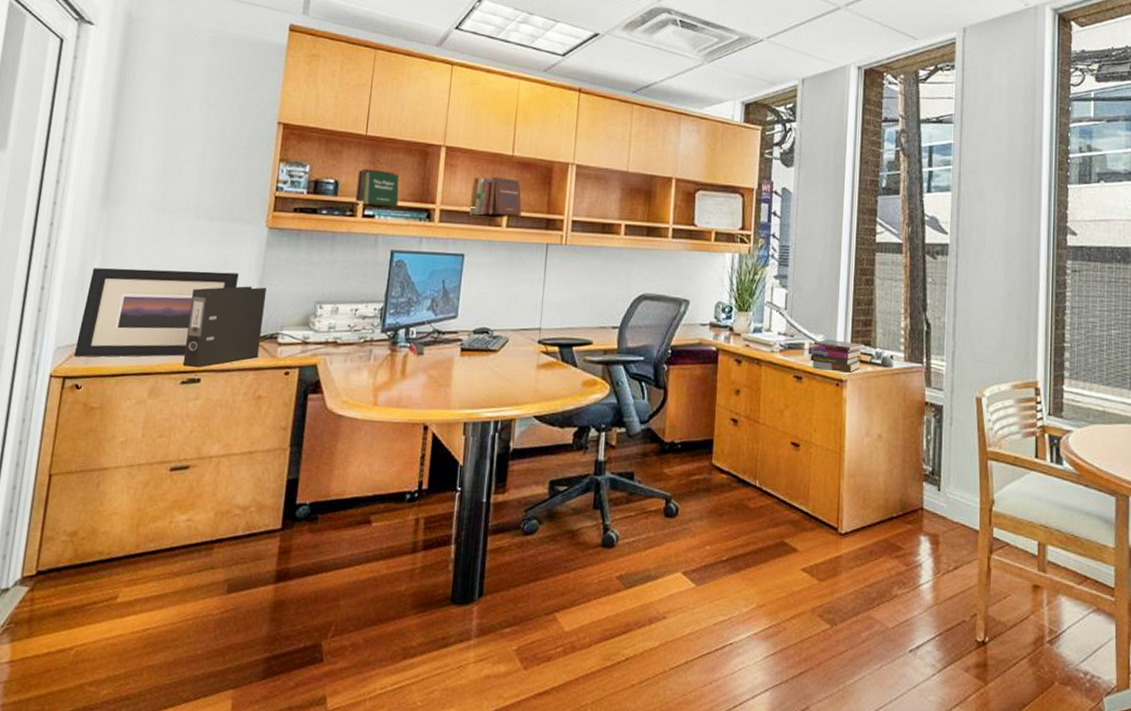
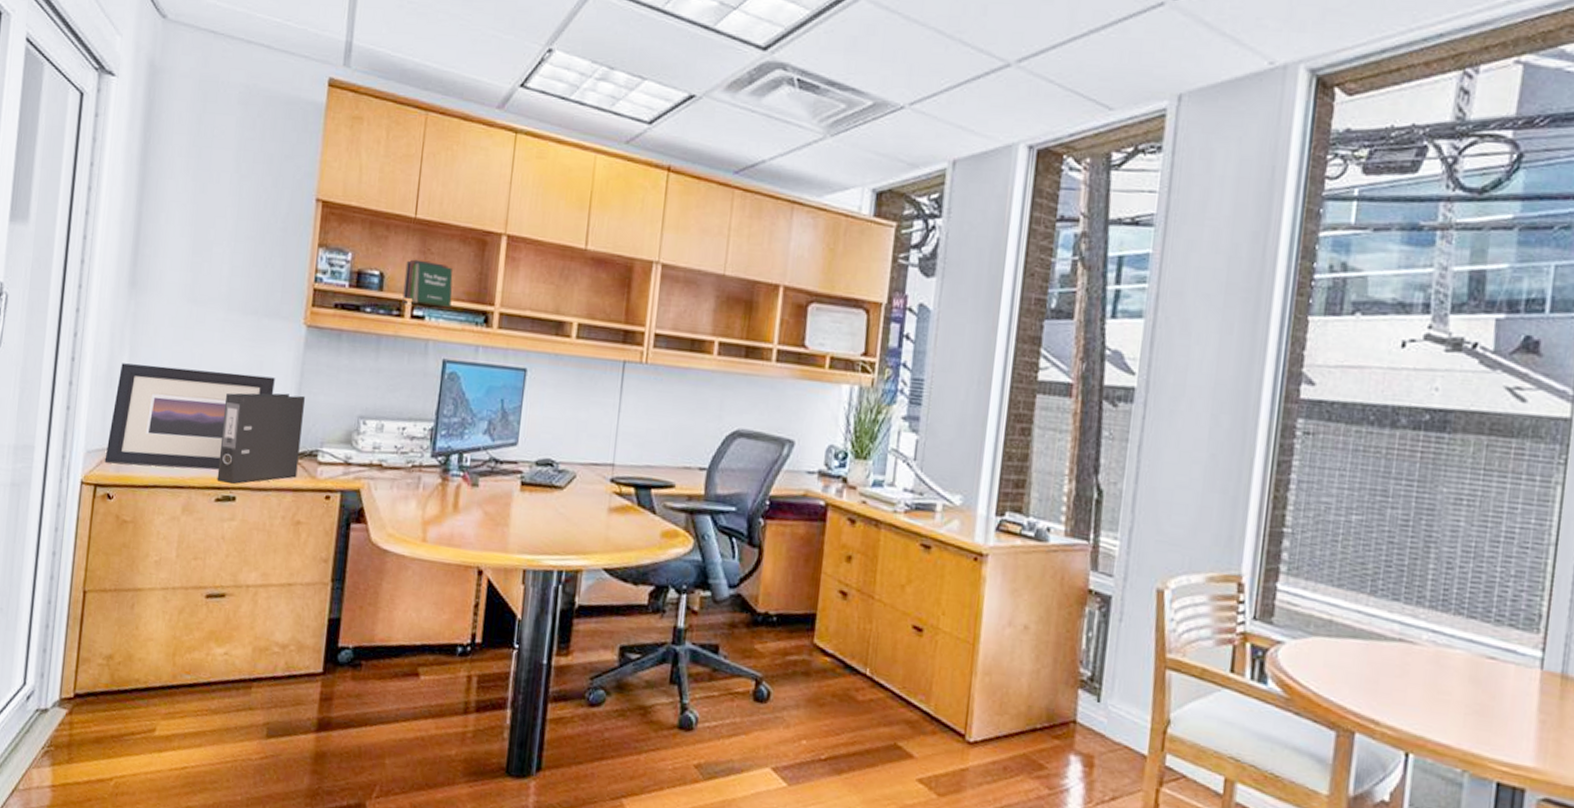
books: present [469,176,522,218] -> none [533,275,595,327]
books: present [808,339,864,373] -> none [940,501,1014,545]

